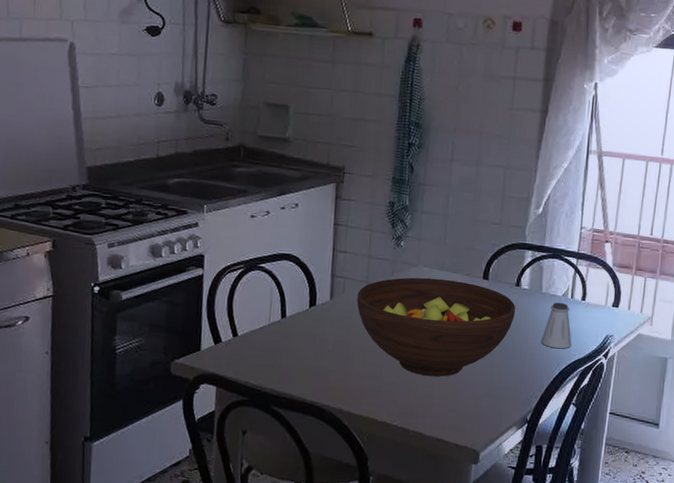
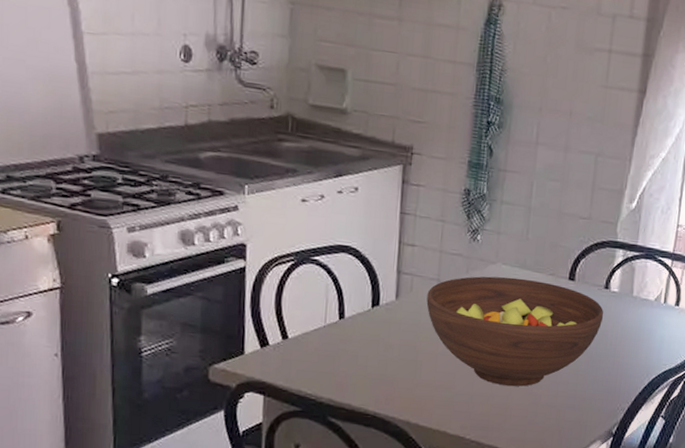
saltshaker: present [541,303,572,349] -> none [630,307,663,358]

